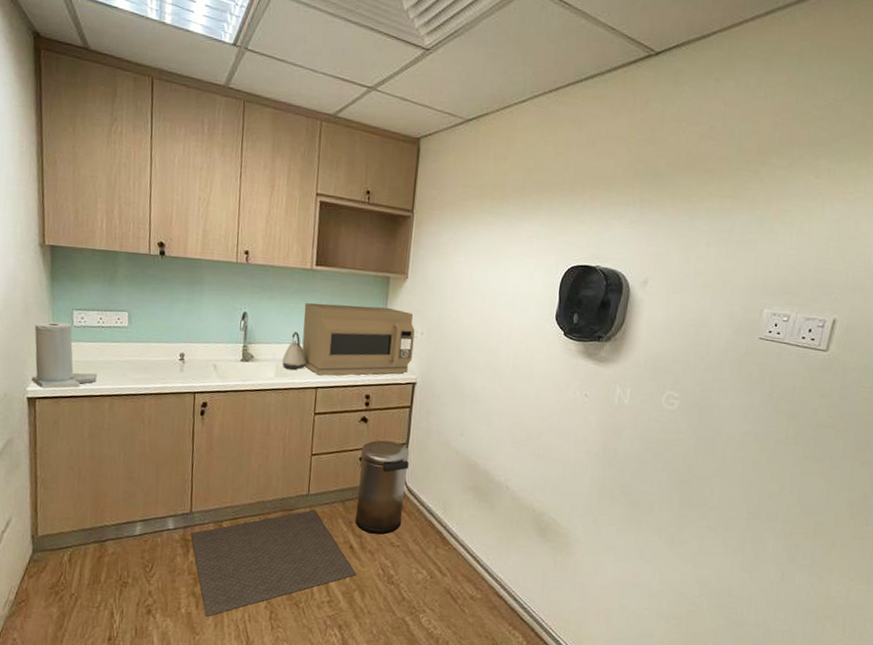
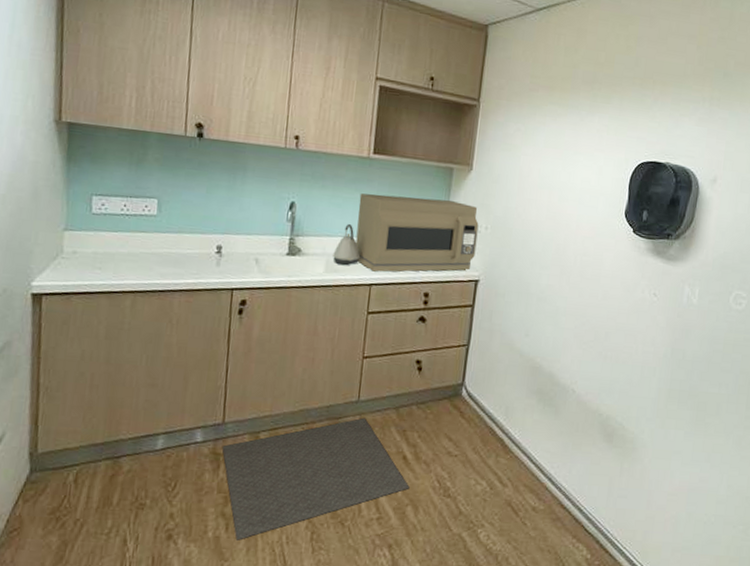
paper towel: present [31,321,97,389] -> none [38,208,118,284]
pedal bin: present [355,440,410,535] -> none [409,341,471,443]

